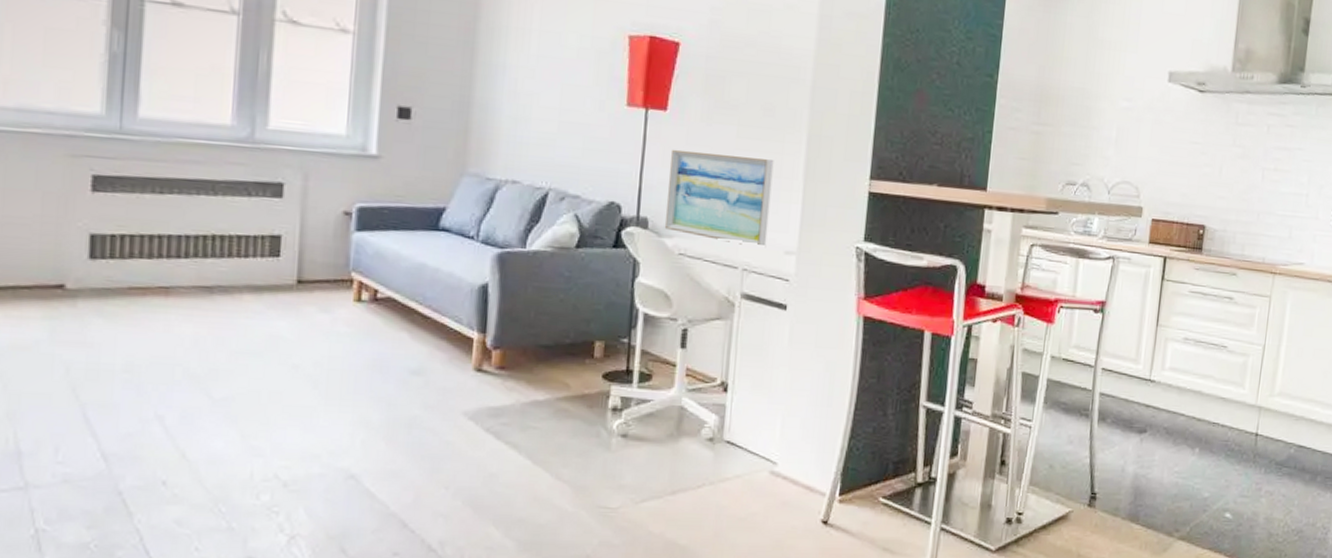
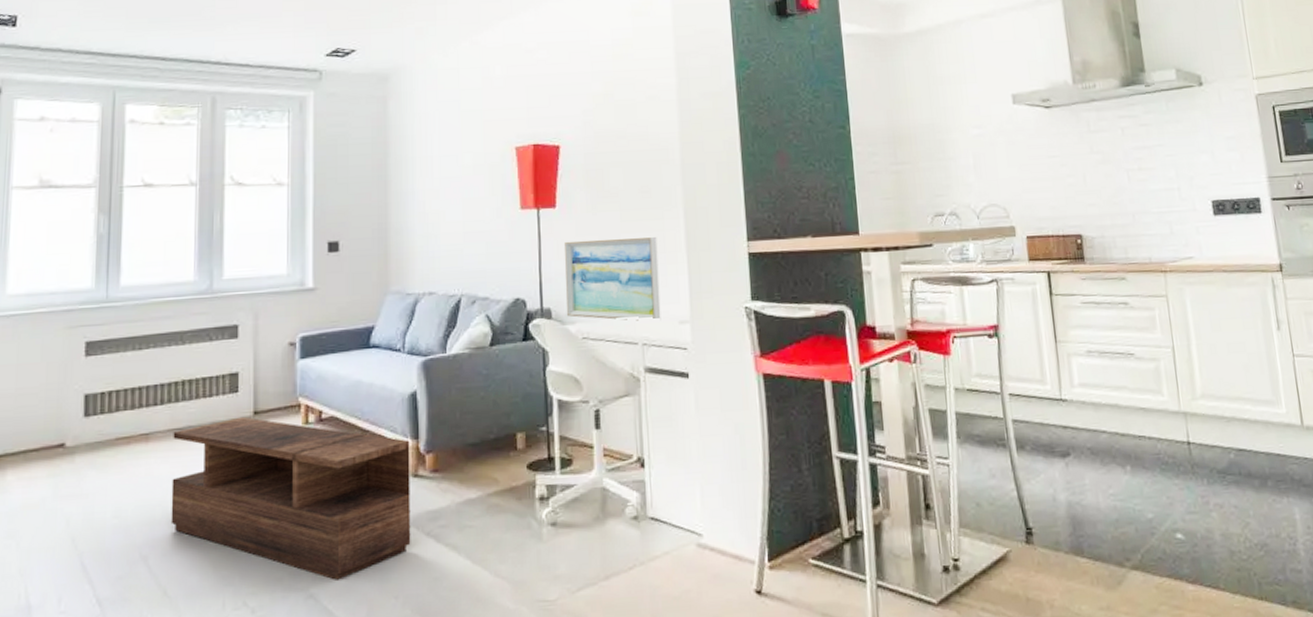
coffee table: none [192,283,476,464] -> present [171,416,411,580]

